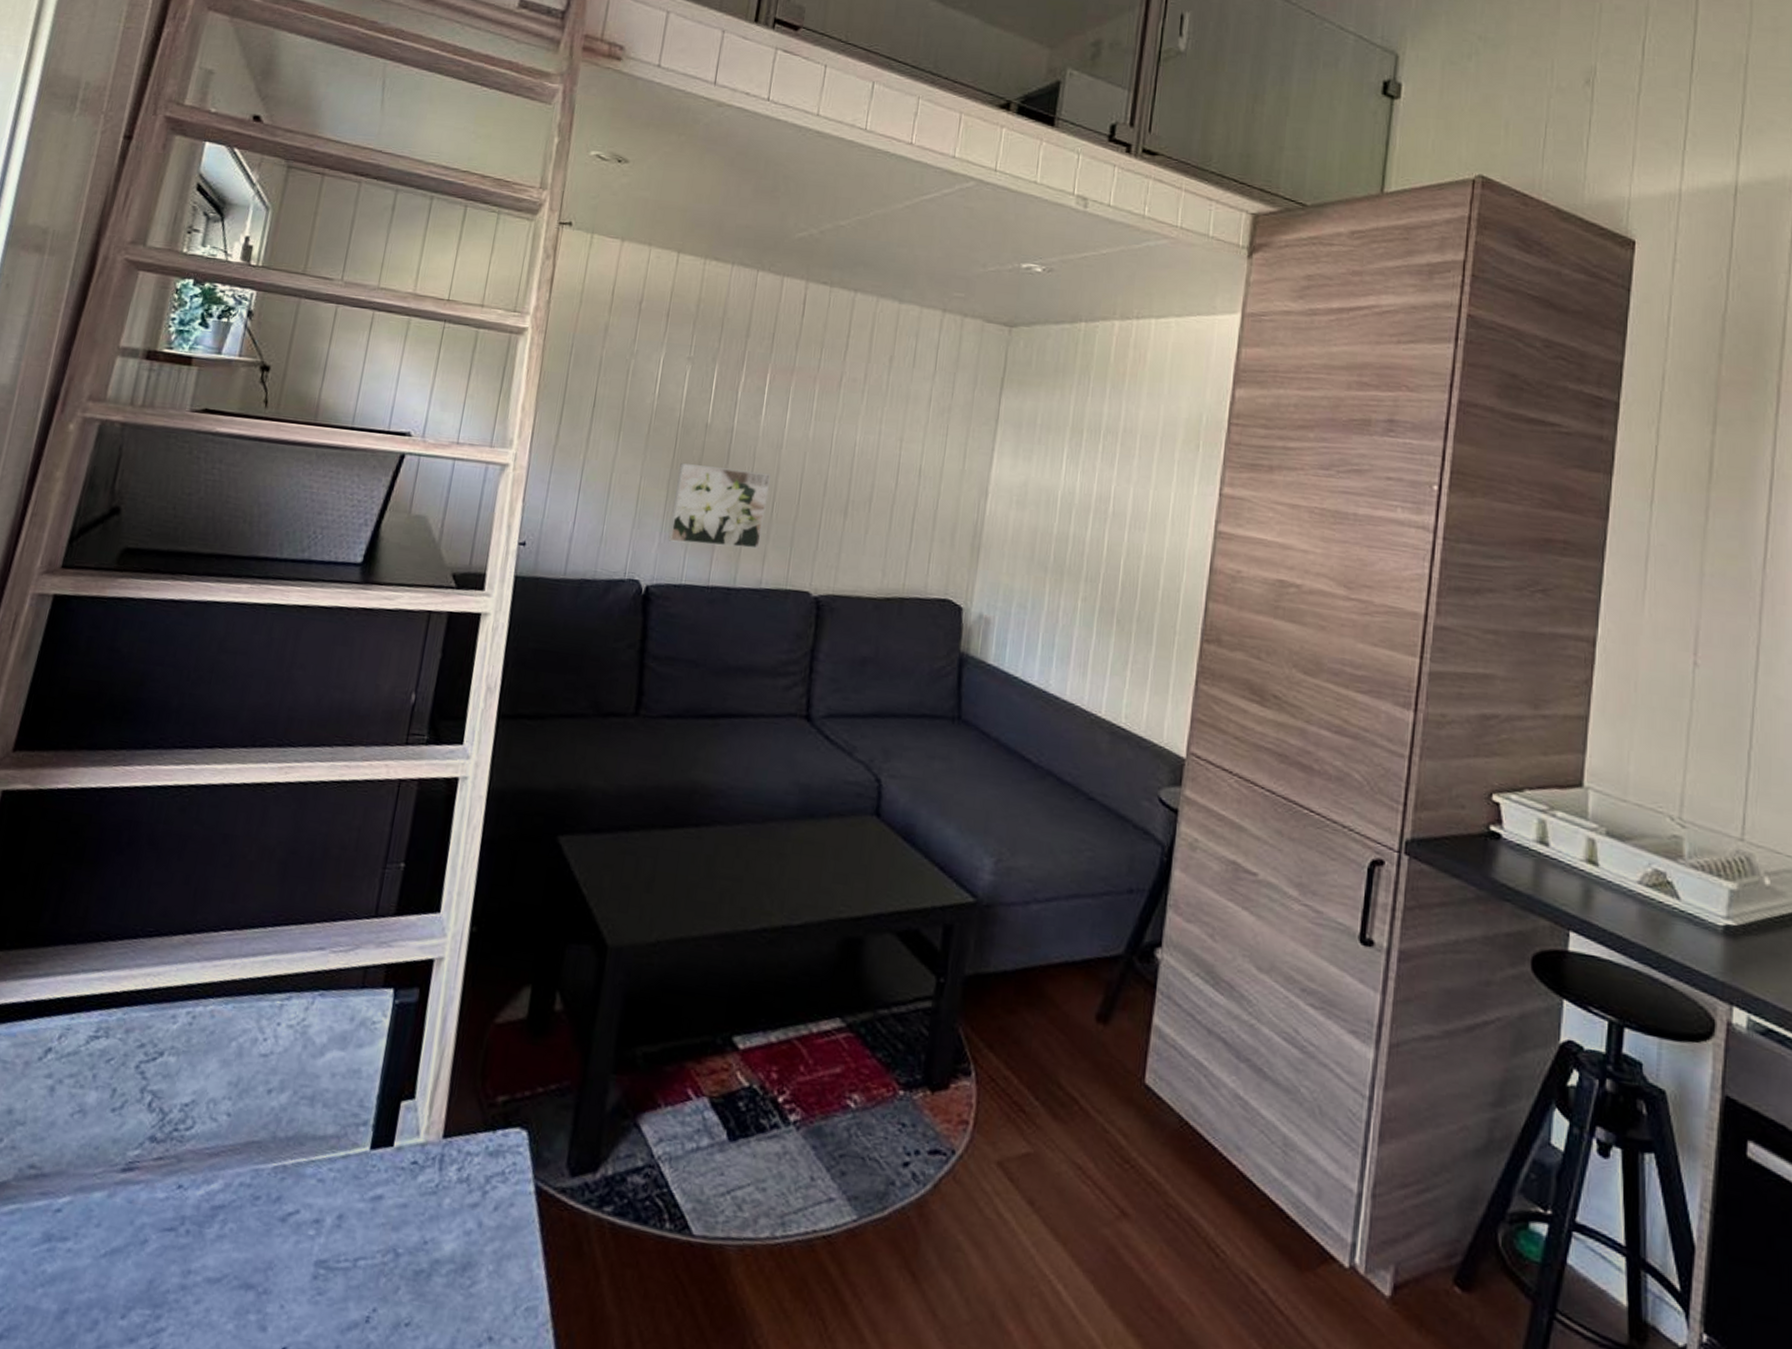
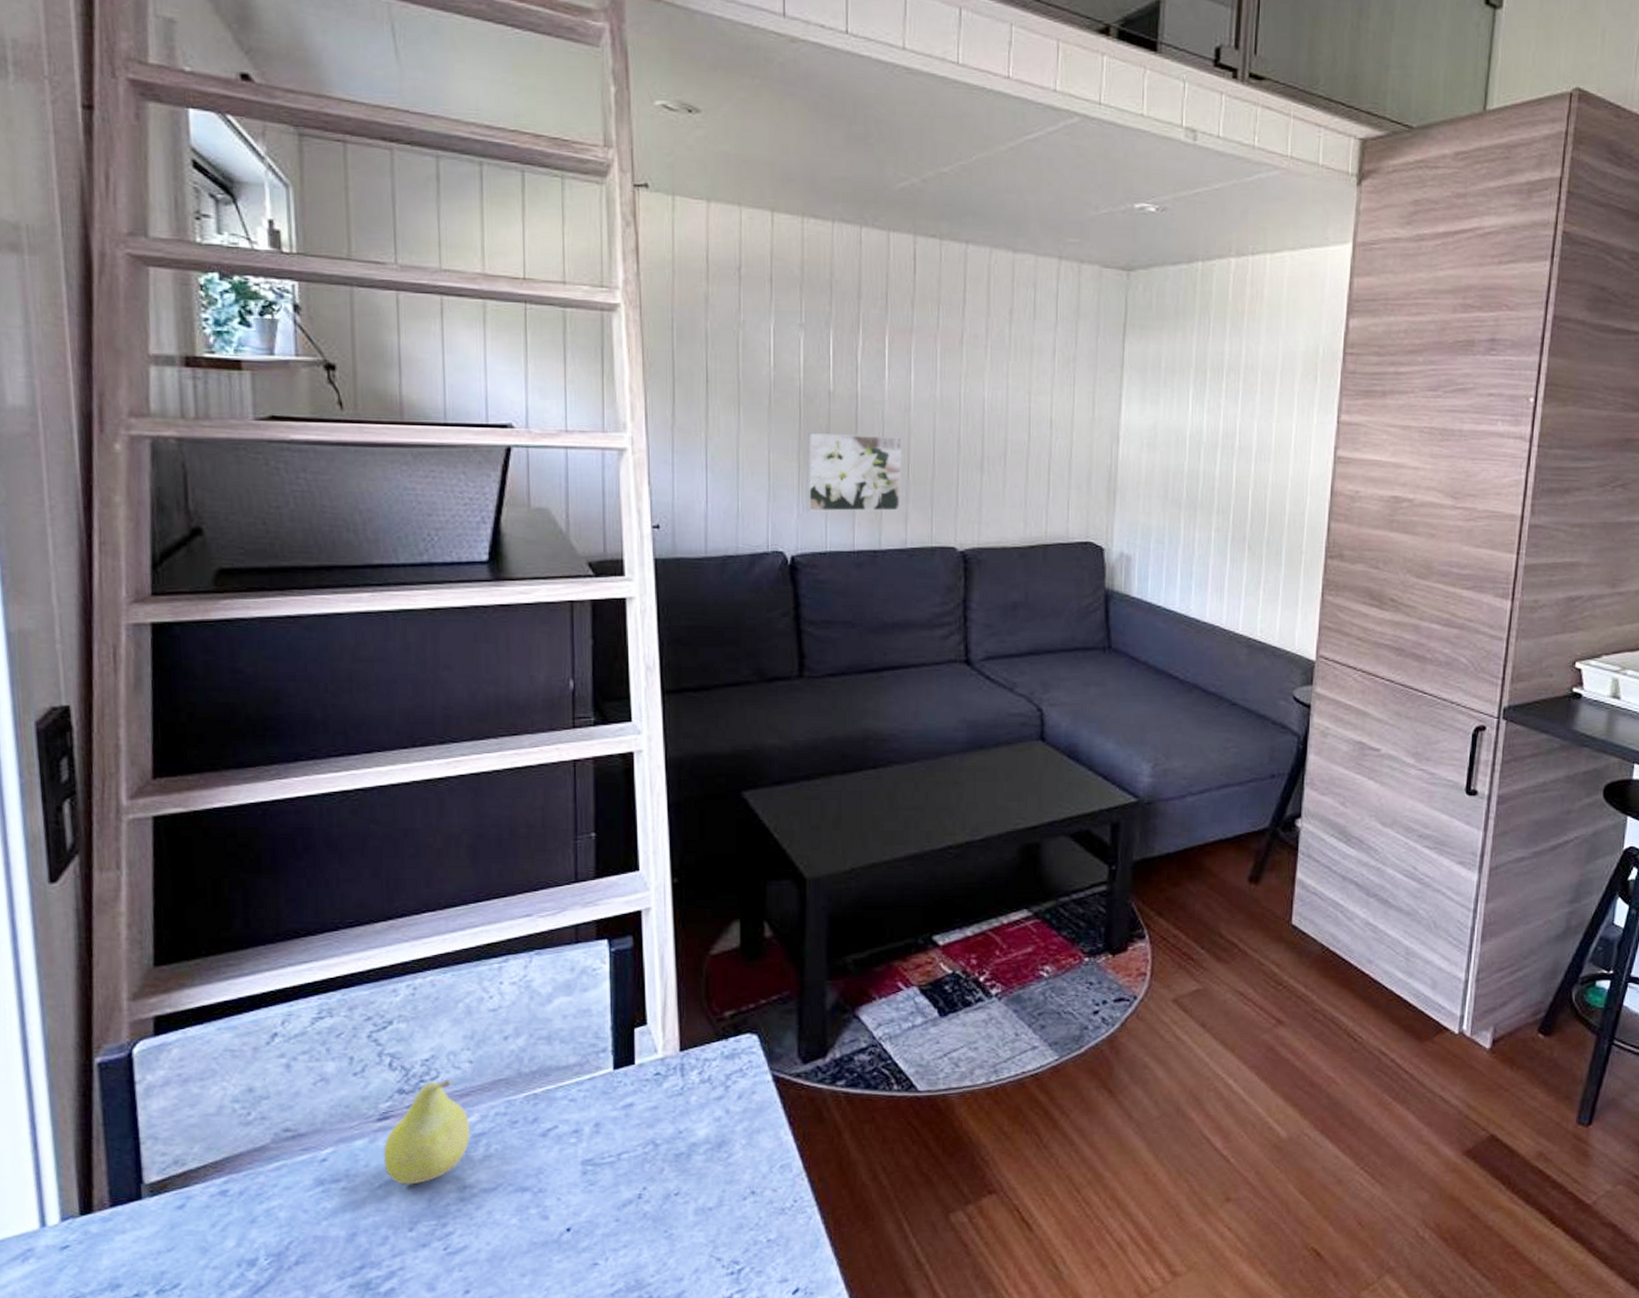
fruit: none [115,1131,212,1259] -> present [383,1079,471,1185]

